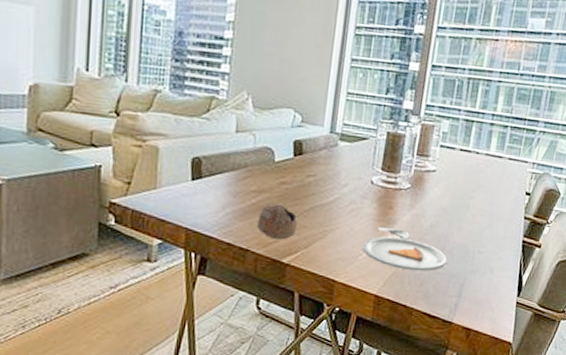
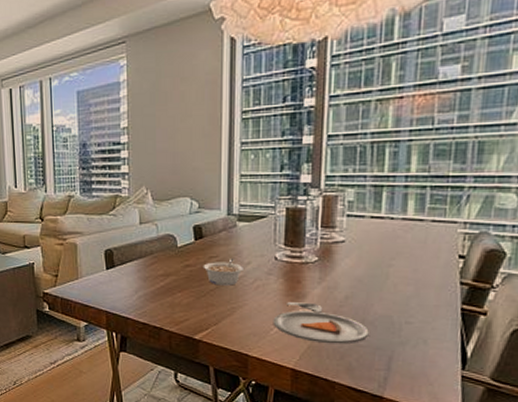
cup: present [257,202,298,240] -> none [168,284,205,318]
legume: none [299,178,340,208] -> present [203,257,243,286]

